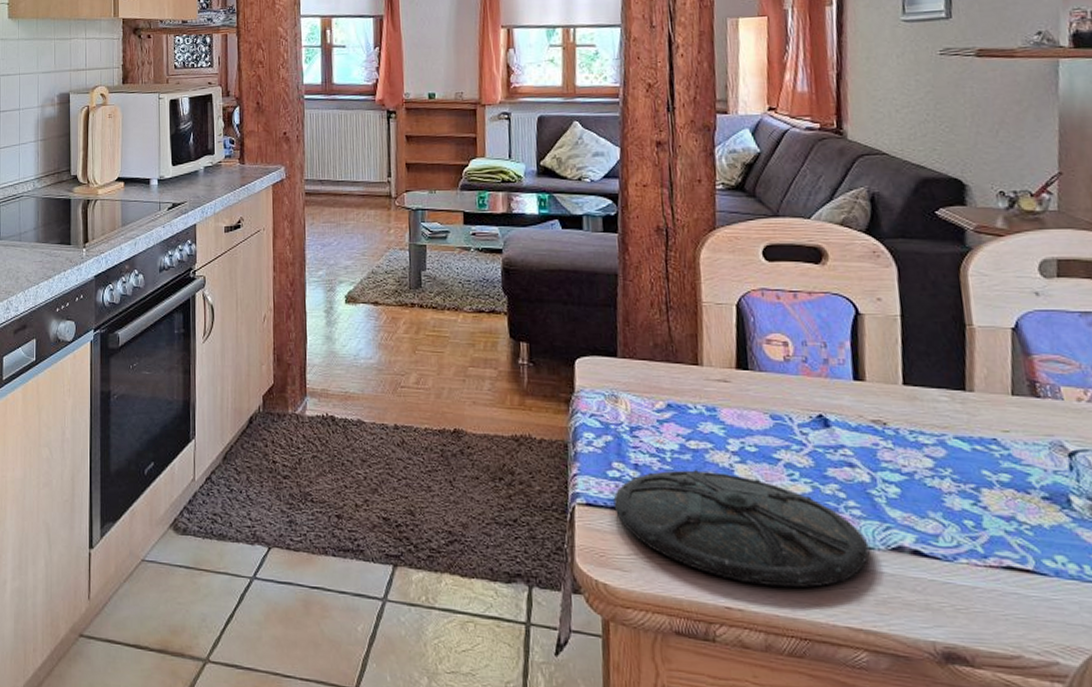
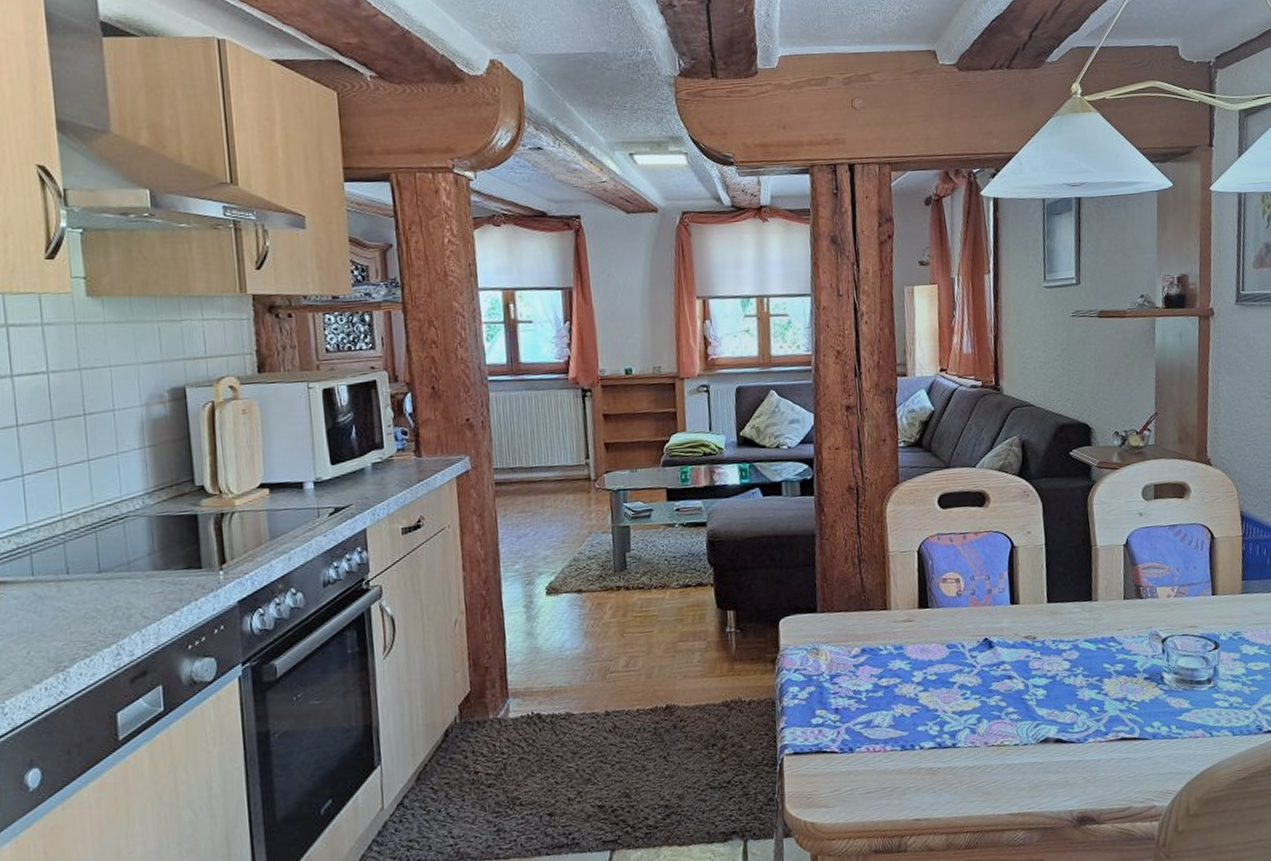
plate: present [613,470,870,588] -> none [817,702,1025,795]

